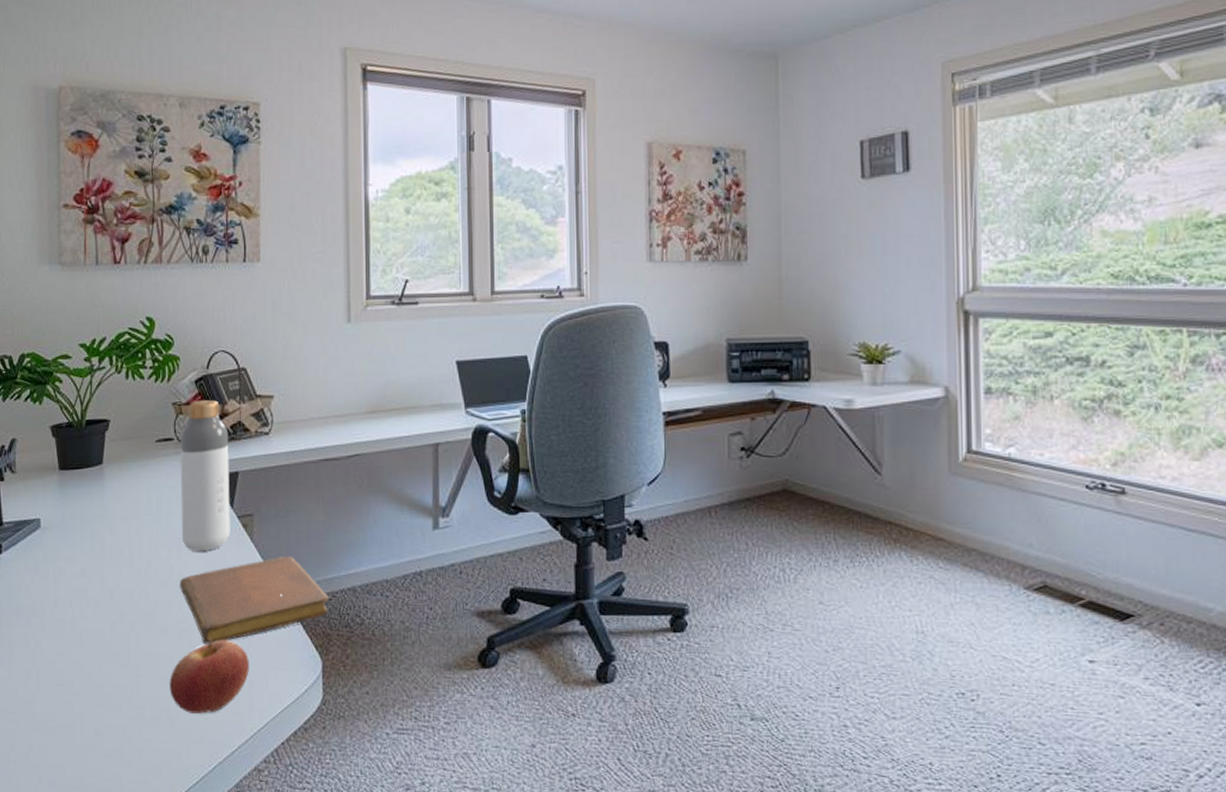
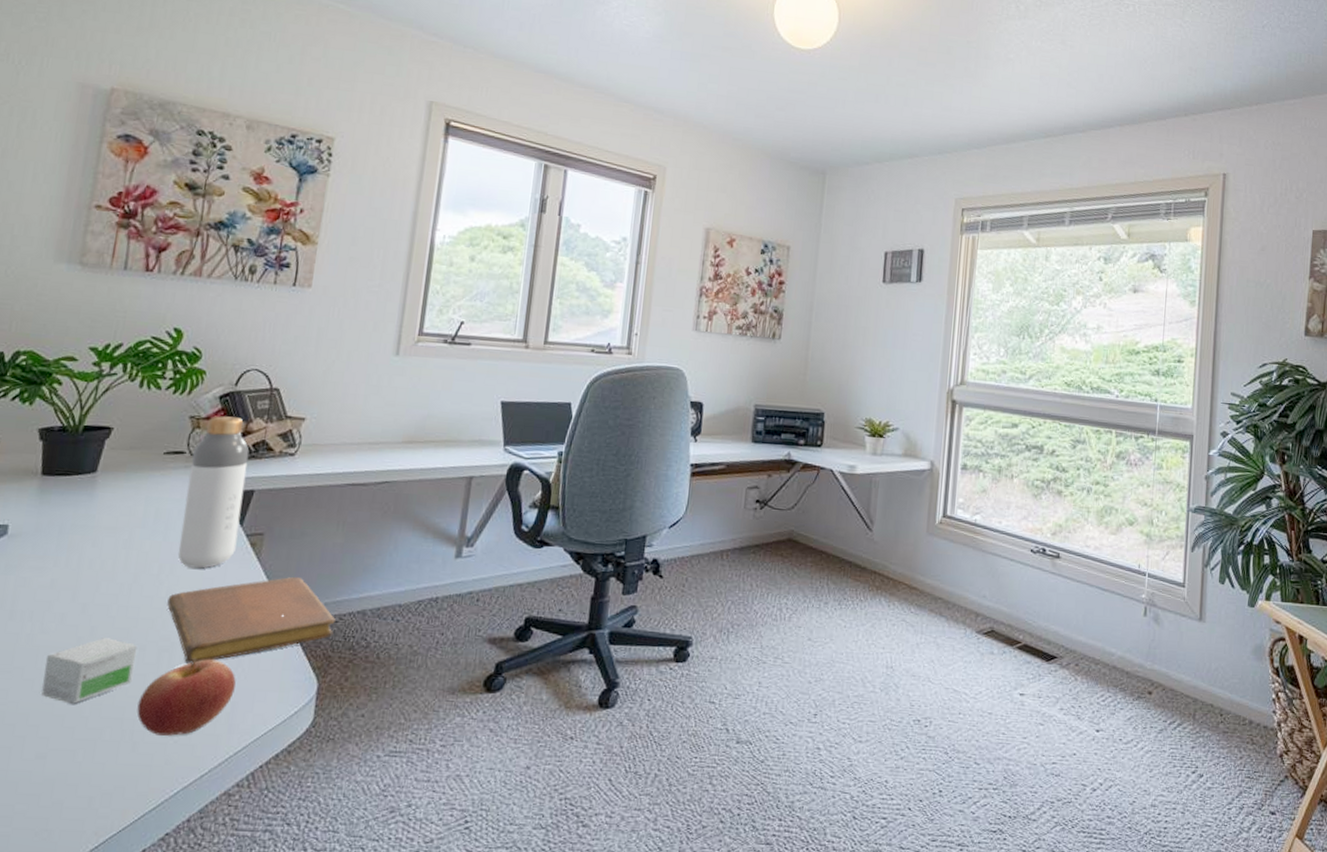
small box: none [88,621,162,684] -> present [41,638,138,704]

